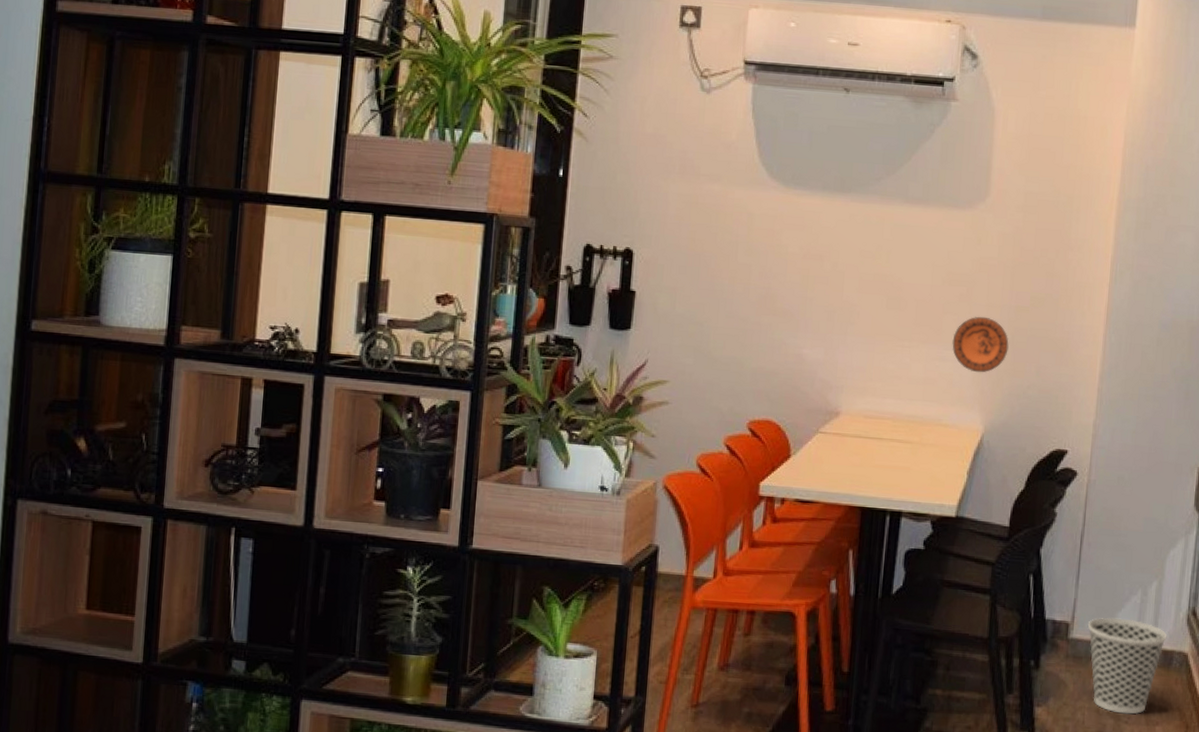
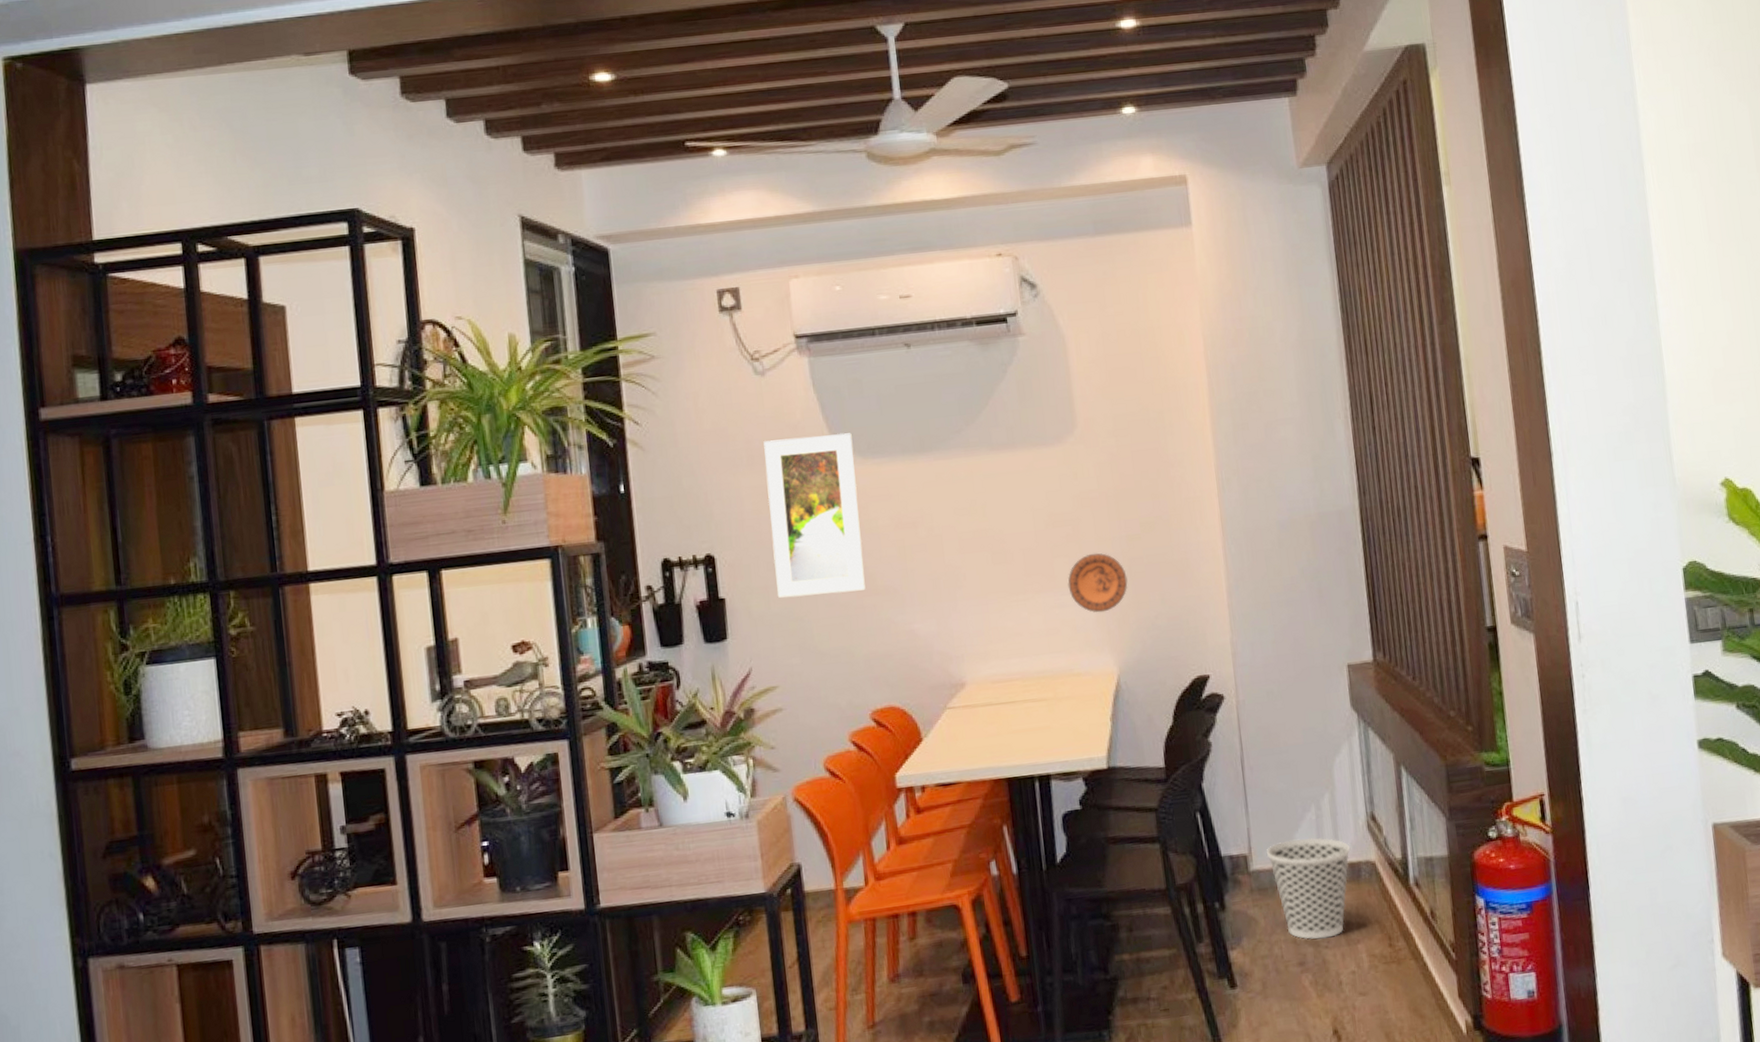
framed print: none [683,154,780,310] -> present [763,433,866,599]

